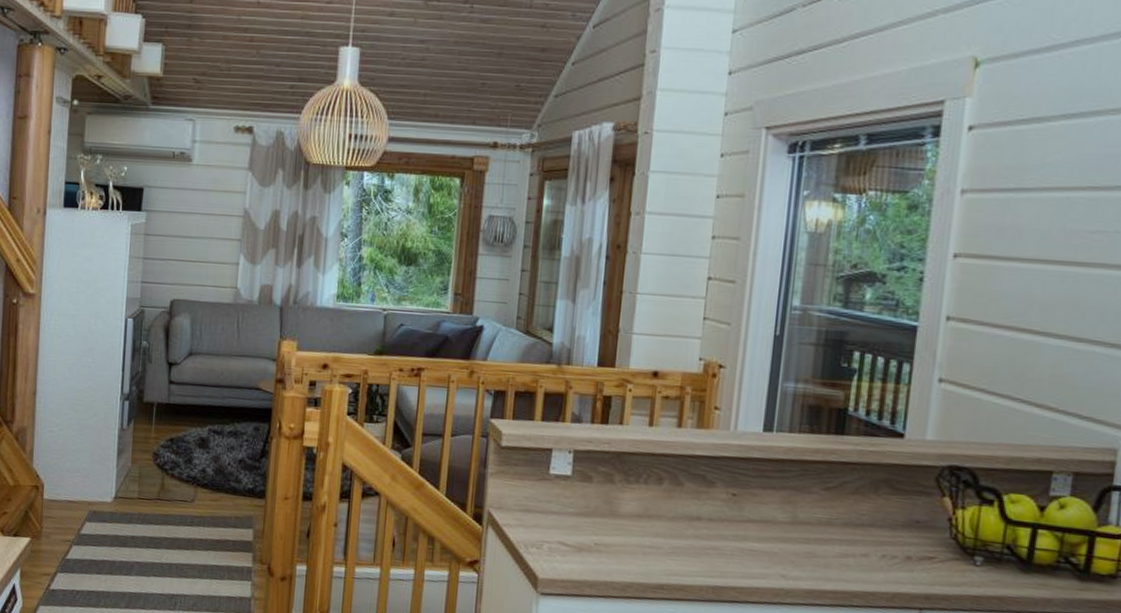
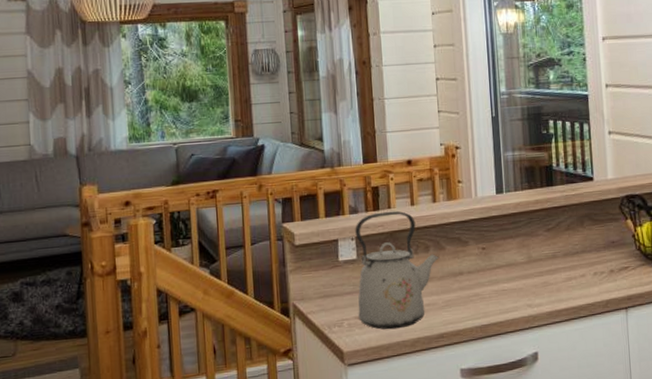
kettle: none [562,427,675,567] -> present [355,211,440,330]

